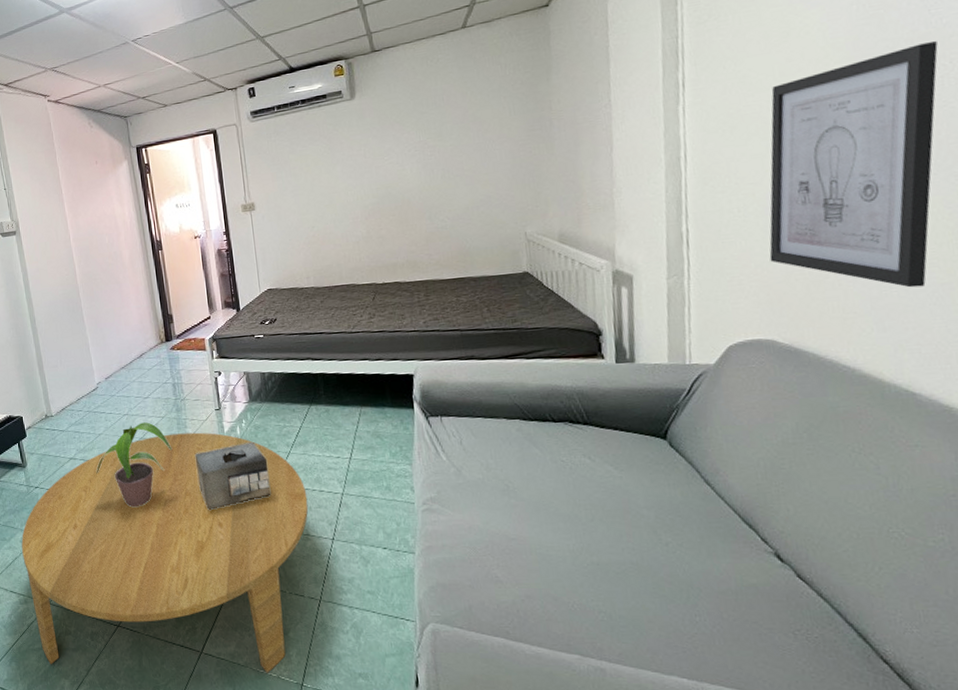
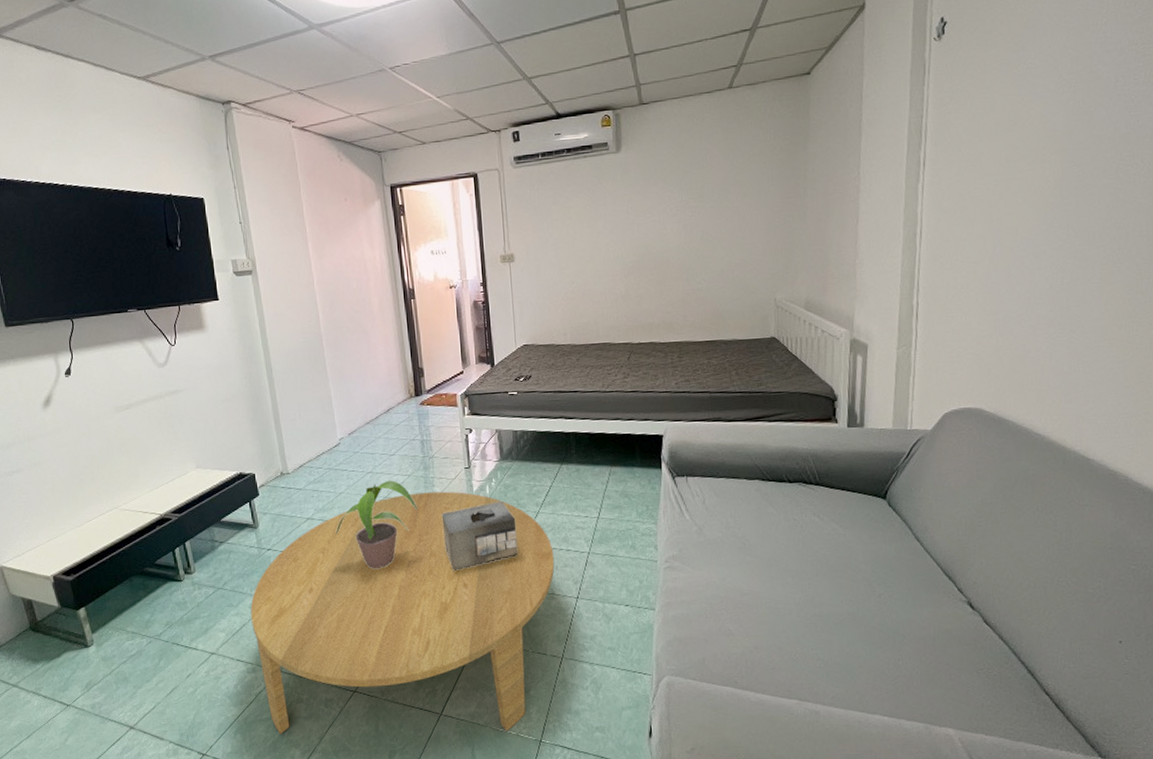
wall art: present [769,41,938,288] -> none [984,141,1134,365]

